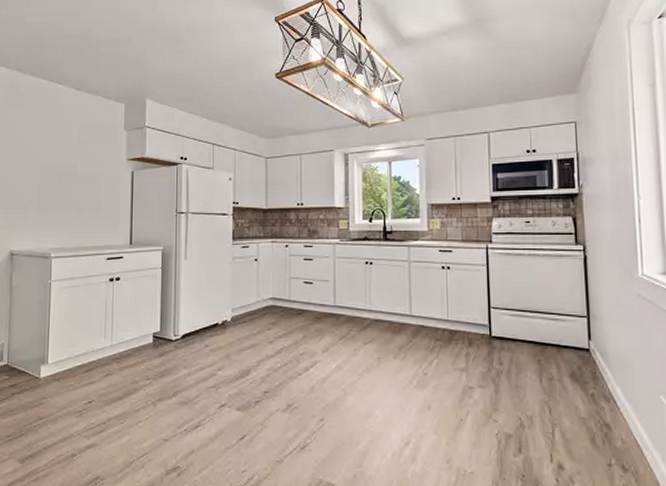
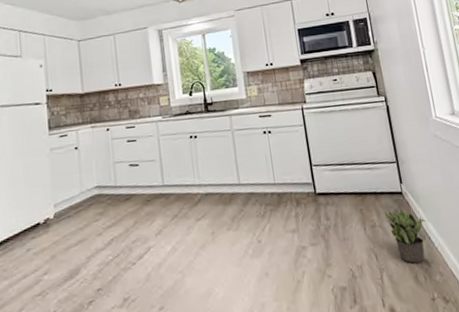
potted plant: none [565,364,614,426] -> present [384,207,426,264]

